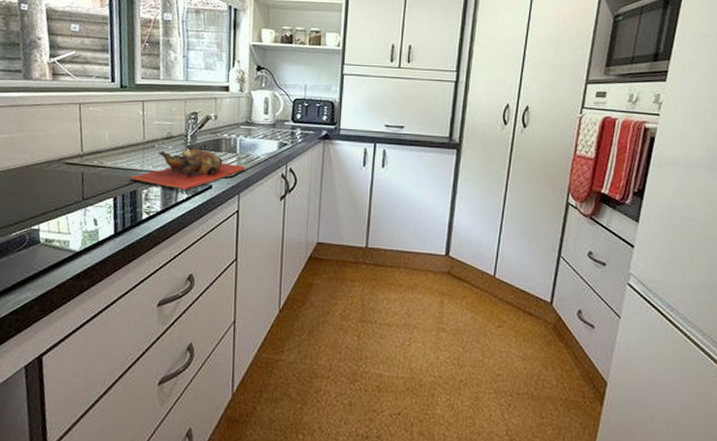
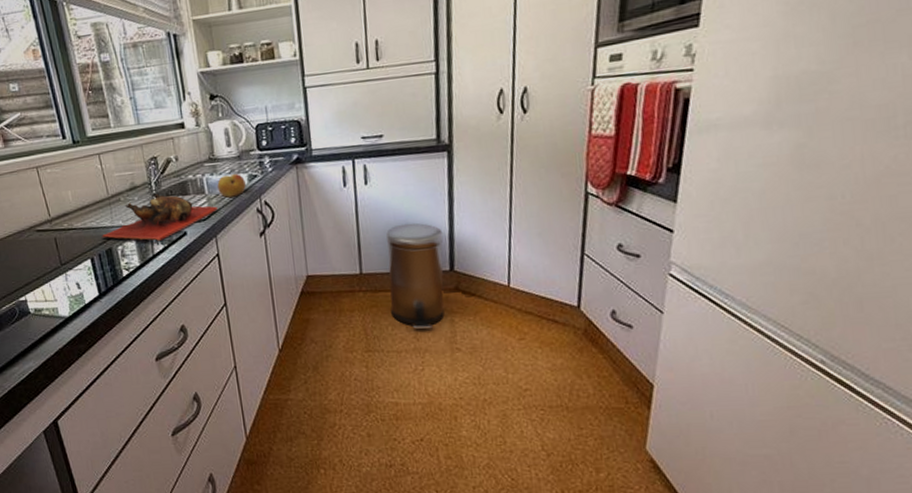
fruit: none [249,139,275,161] -> present [217,173,246,199]
pedal bin: none [388,207,444,307] -> present [386,223,444,330]

